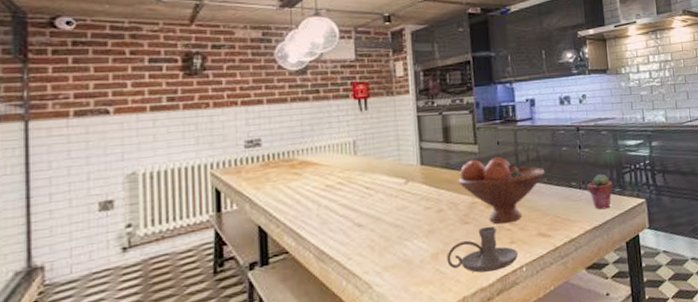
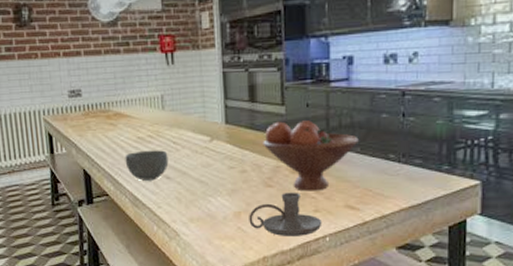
bowl: none [310,196,361,232] -> present [125,150,169,181]
potted succulent: present [587,174,613,210] -> none [408,147,440,188]

